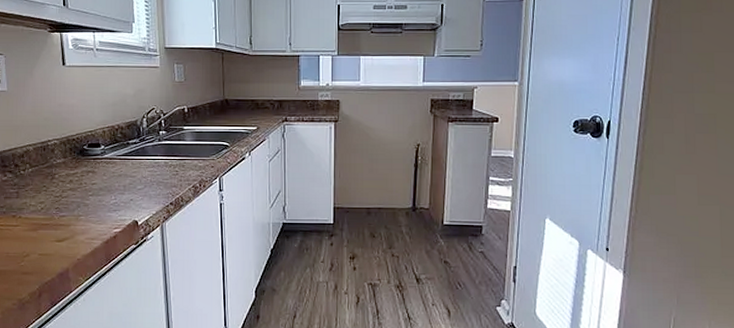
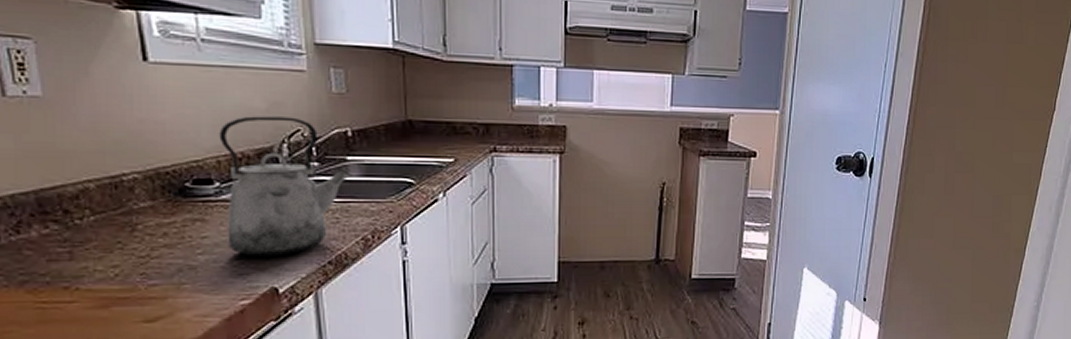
kettle: none [104,99,187,198] -> present [219,116,352,257]

